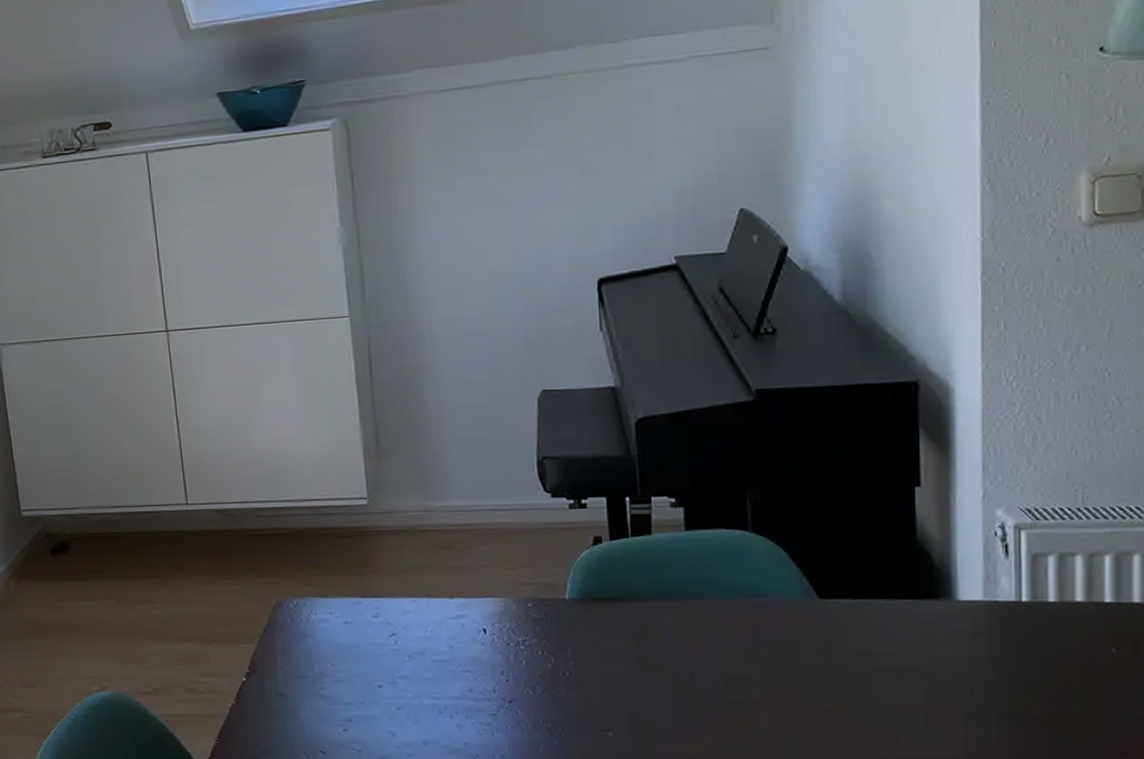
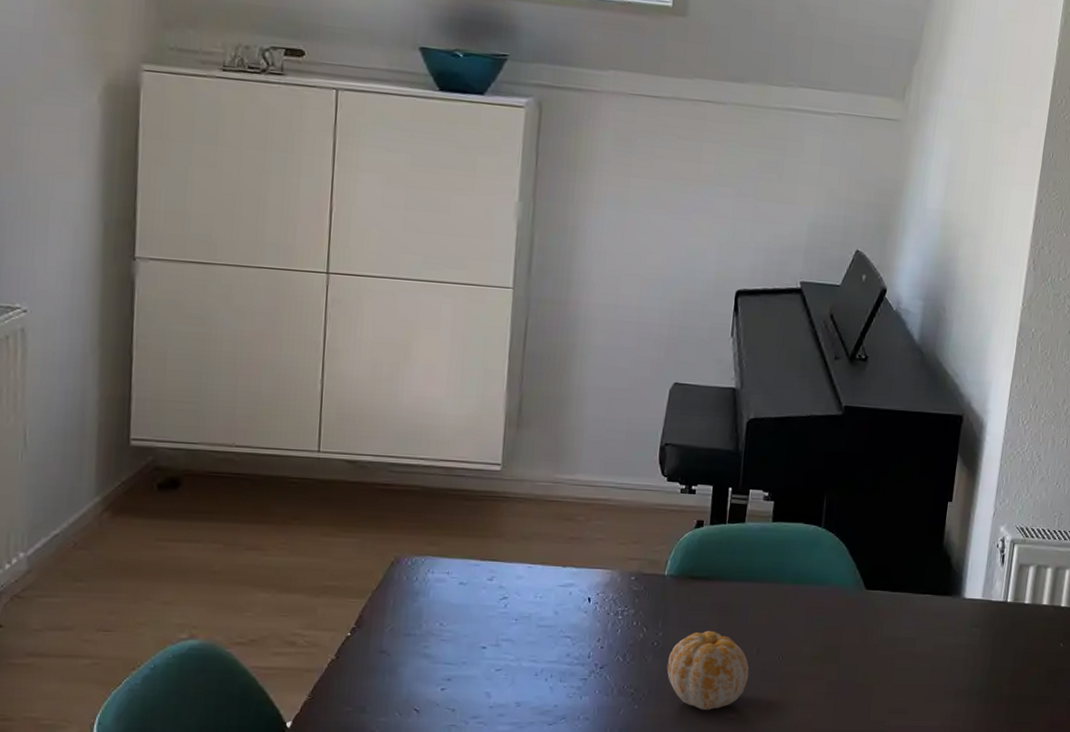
fruit: none [584,656,685,744] -> present [667,630,749,710]

